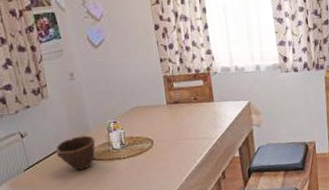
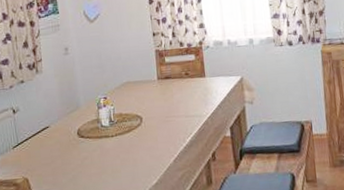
bowl: present [56,135,96,170] -> none [46,111,85,148]

